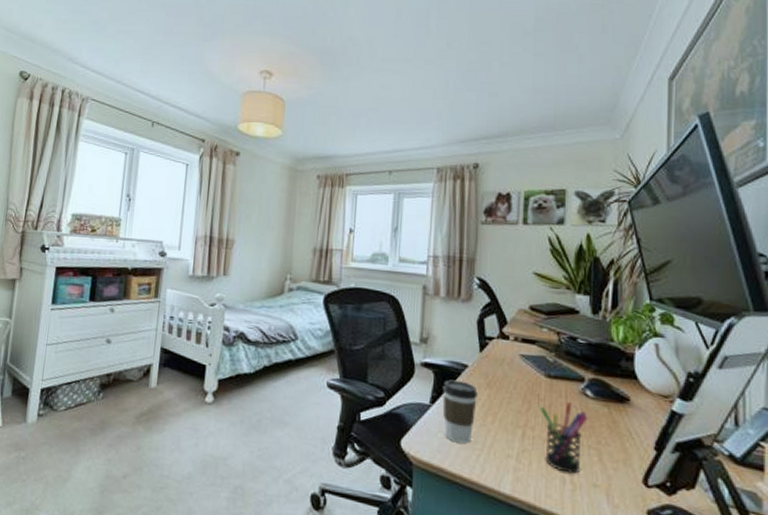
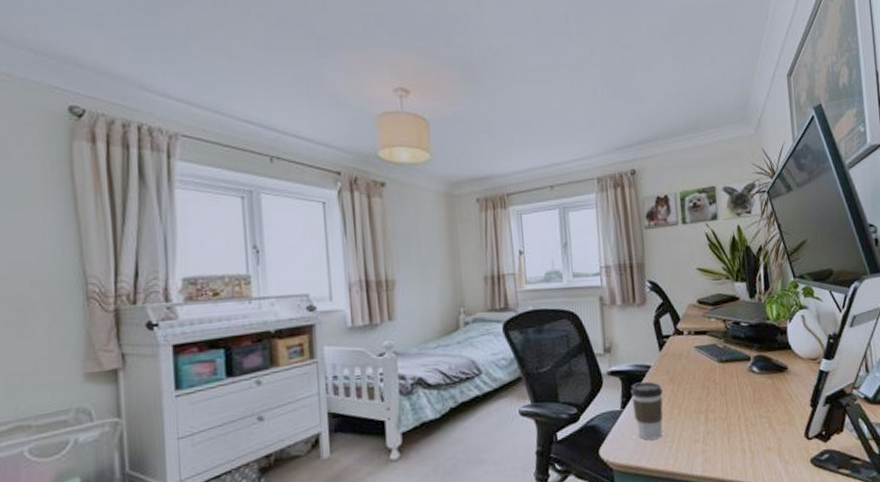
pen holder: present [540,401,588,474] -> none [717,380,757,444]

